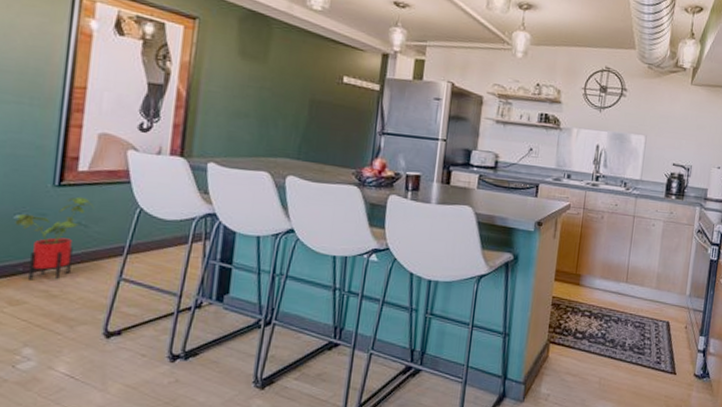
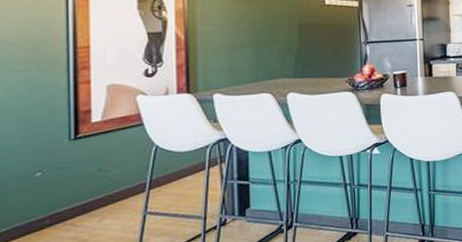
house plant: present [15,196,95,280] -> none [36,145,112,231]

